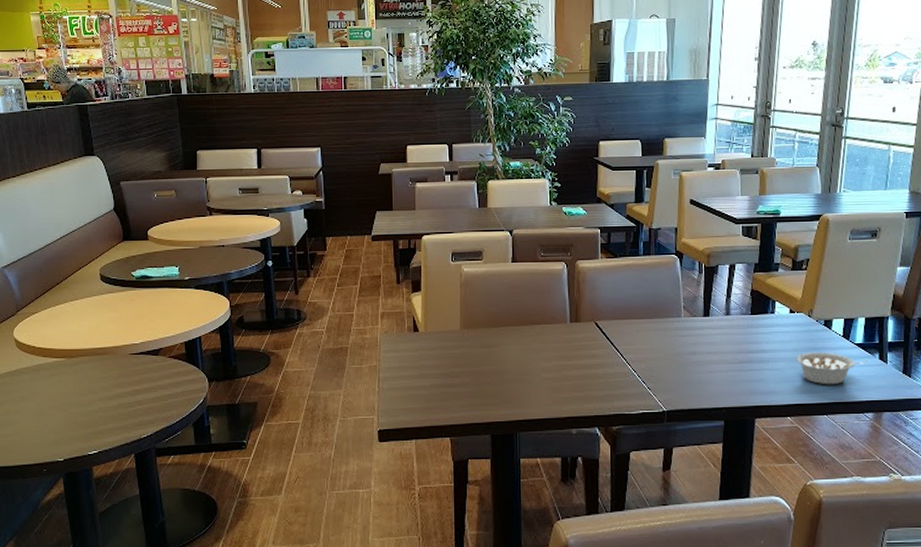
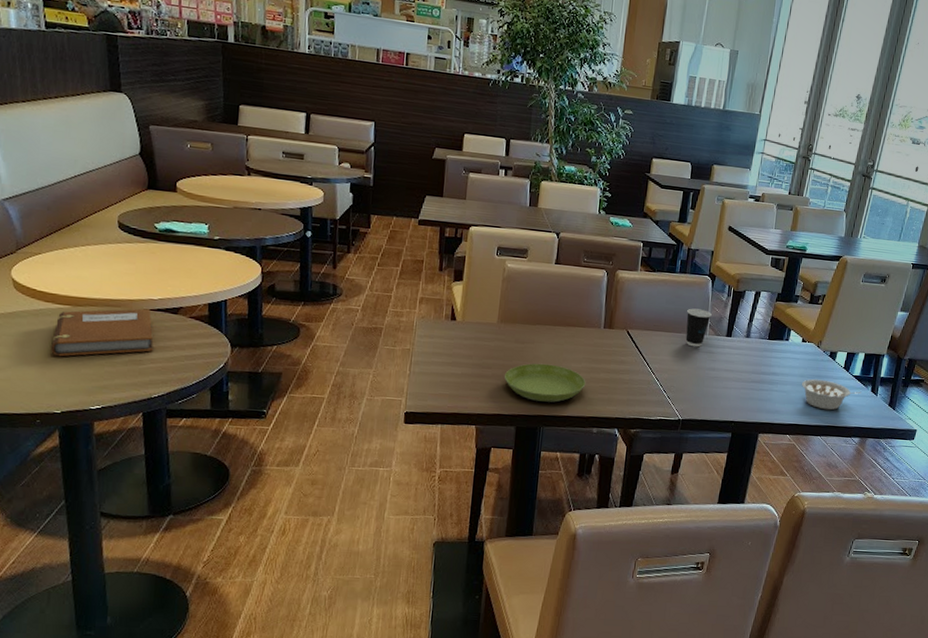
notebook: none [51,353,139,407] -> present [51,308,154,357]
saucer: none [474,366,559,406] -> present [505,363,586,403]
dixie cup: none [657,290,684,332] -> present [685,308,712,347]

